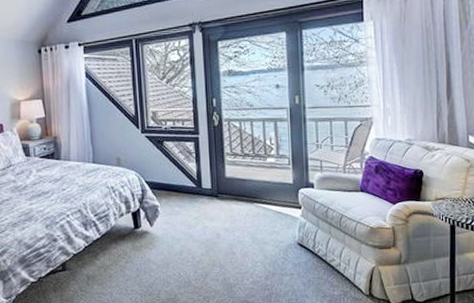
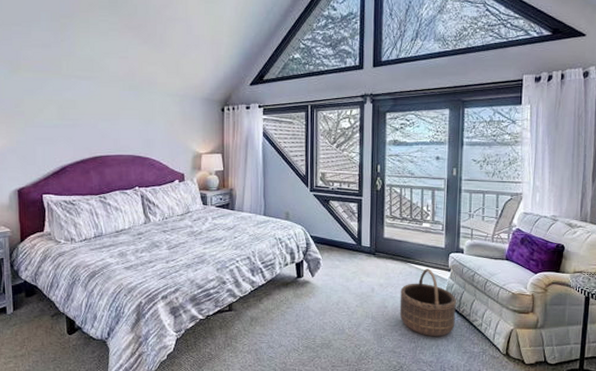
basket: none [248,207,311,282] -> present [399,269,456,337]

